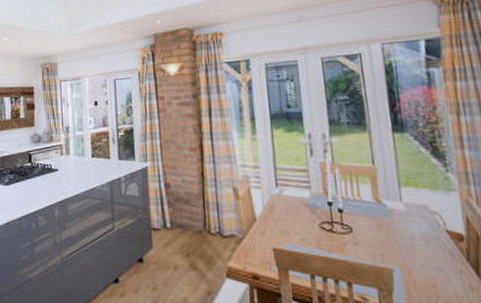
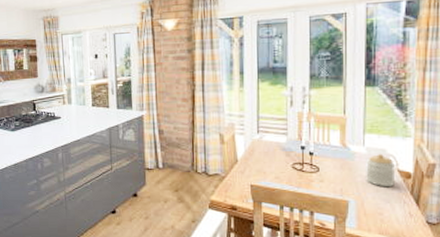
jar: none [406,210,445,251] -> present [366,153,395,186]

